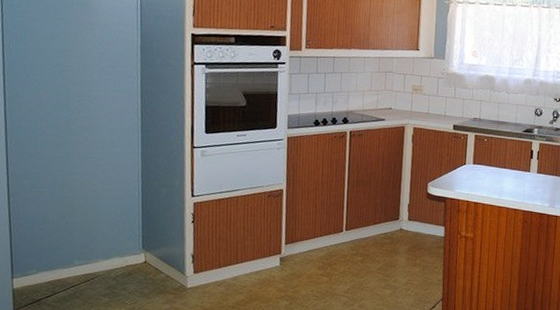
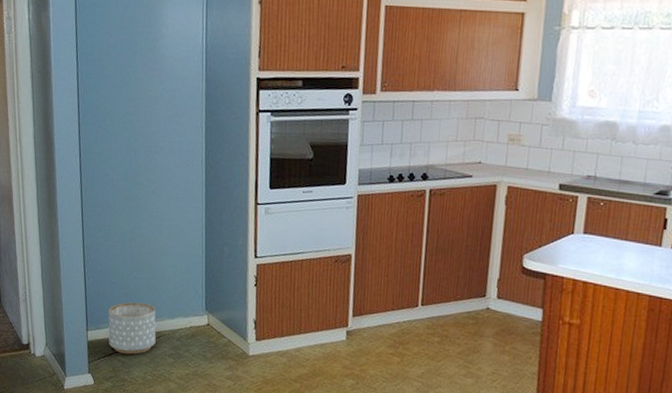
planter: none [36,246,90,298] -> present [108,302,156,355]

